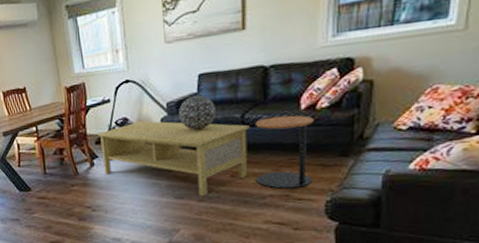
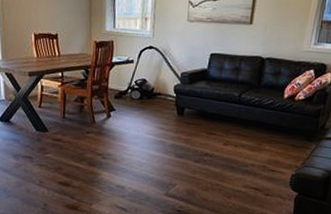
coffee table: present [97,120,250,196] -> none [118,84,244,158]
decorative sphere: present [179,94,216,130] -> none [190,70,220,101]
side table: present [256,115,314,189] -> none [243,100,292,161]

